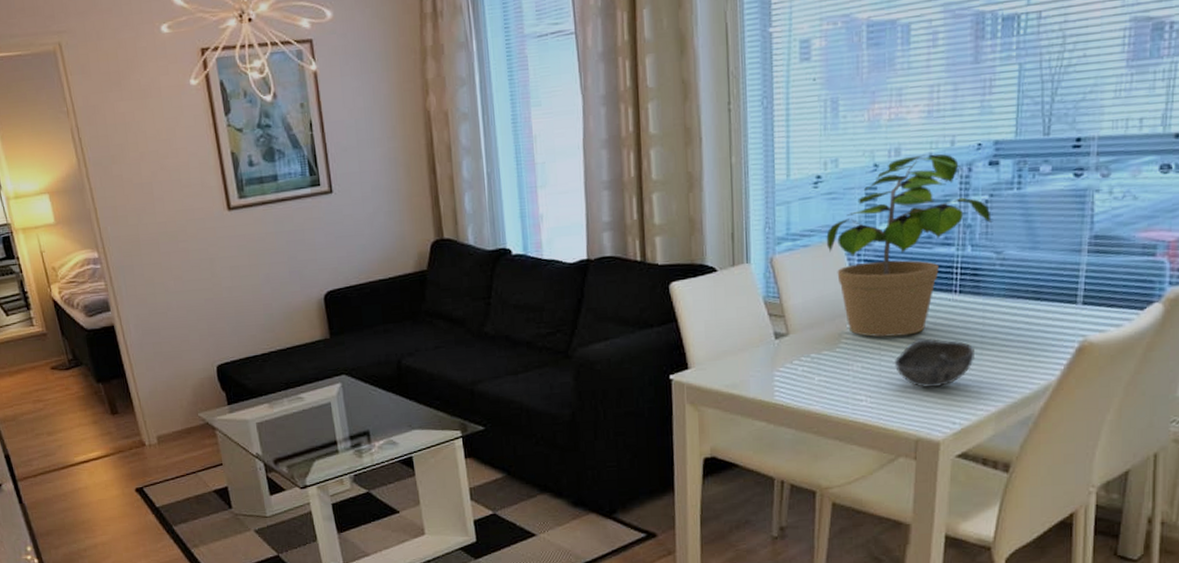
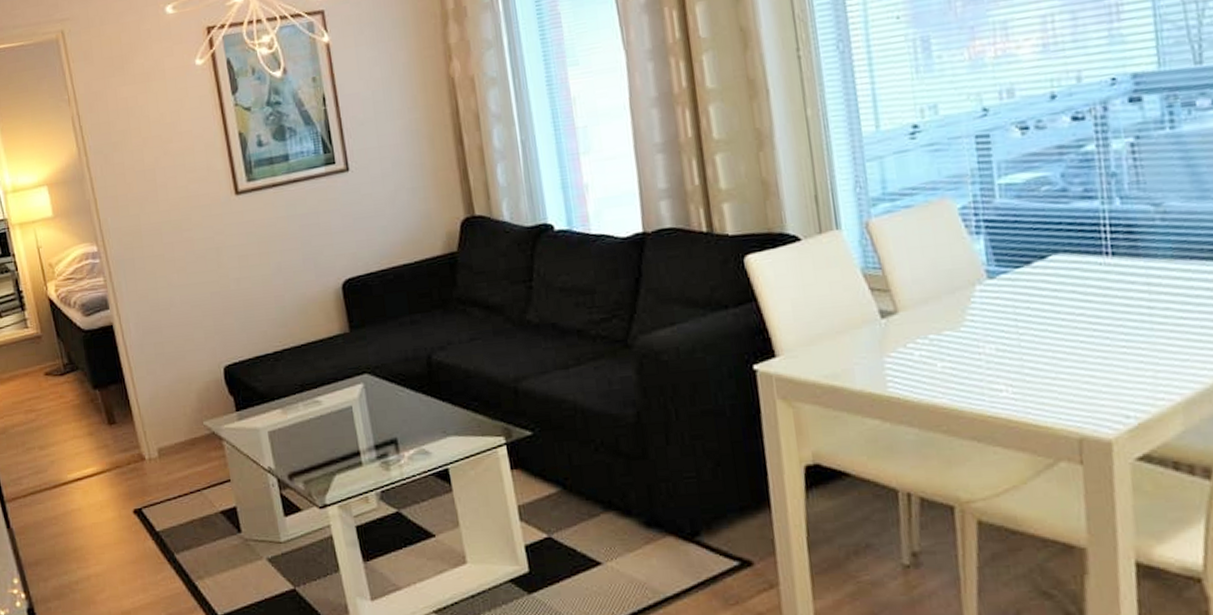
potted plant: present [826,154,992,337] -> none [932,92,1142,312]
bowl: present [894,338,974,387] -> none [1037,311,1144,373]

